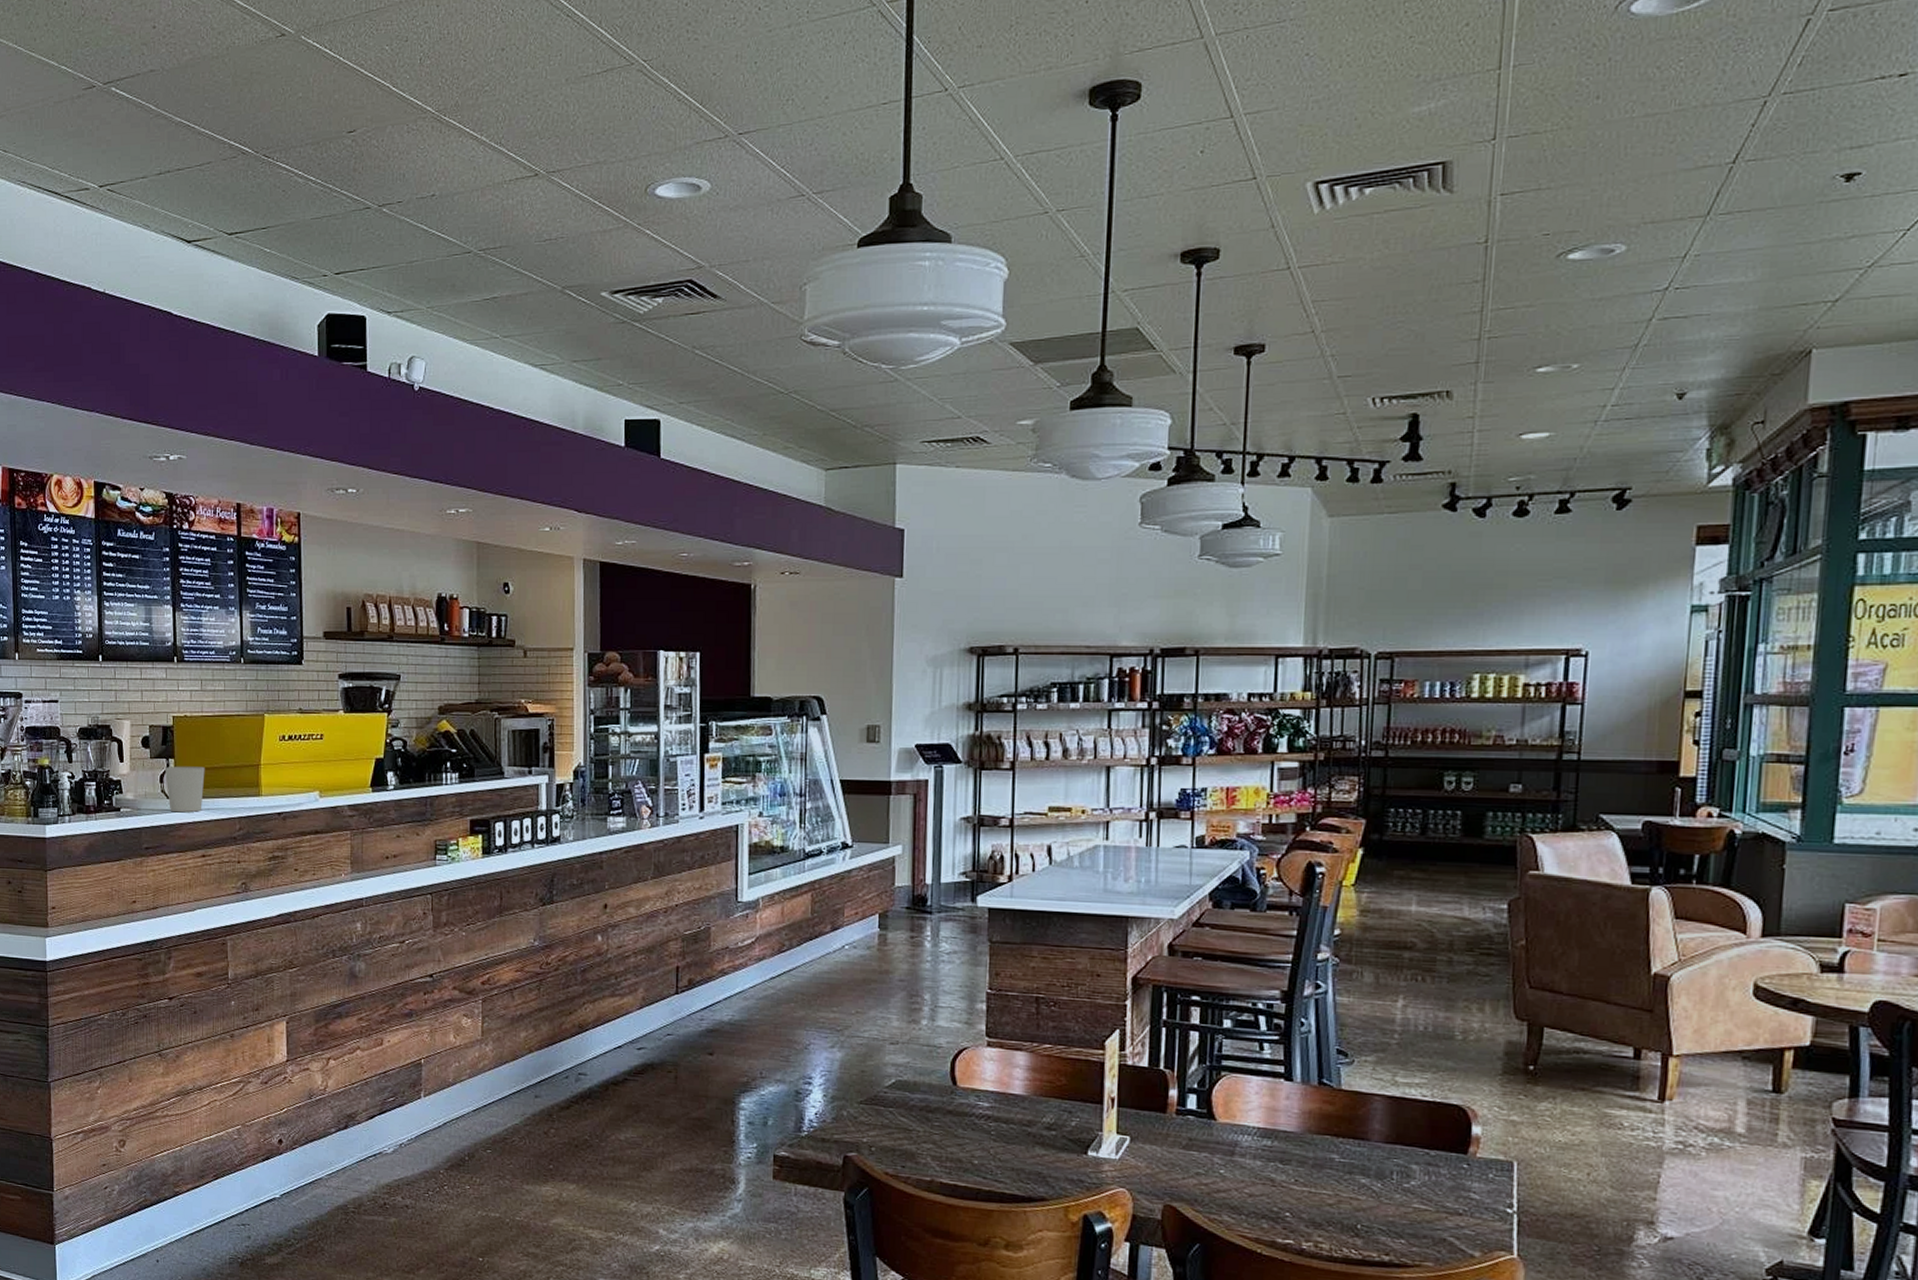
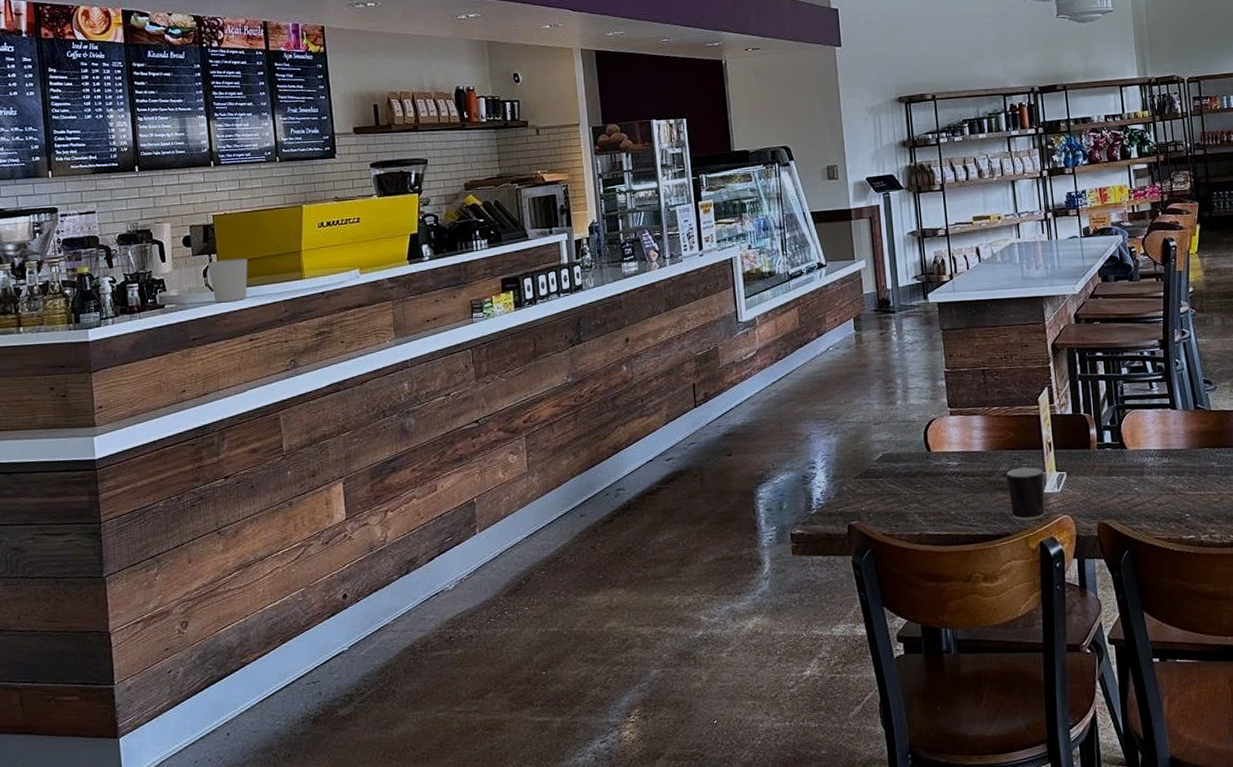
mug: none [1049,1122,1101,1188] -> present [1005,467,1045,522]

